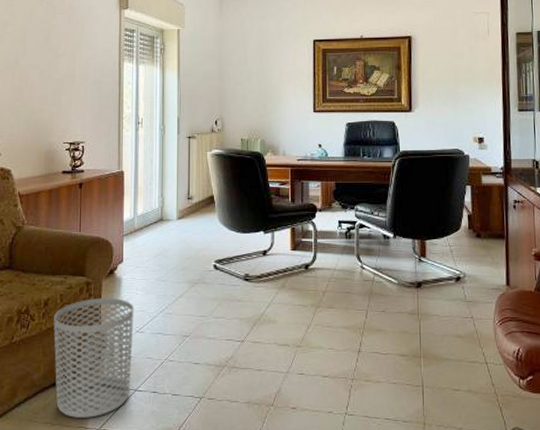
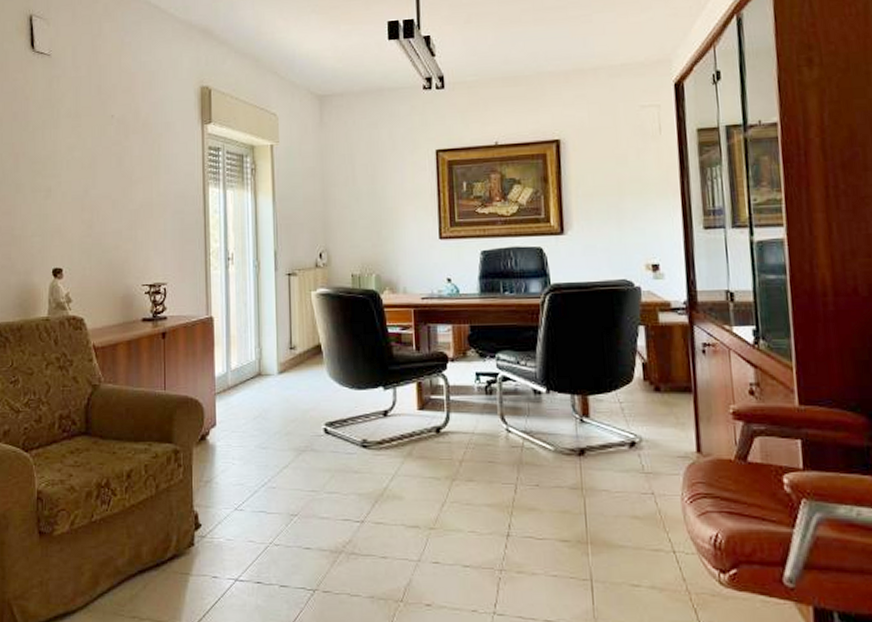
waste bin: present [53,298,134,418] -> none [138,469,232,612]

